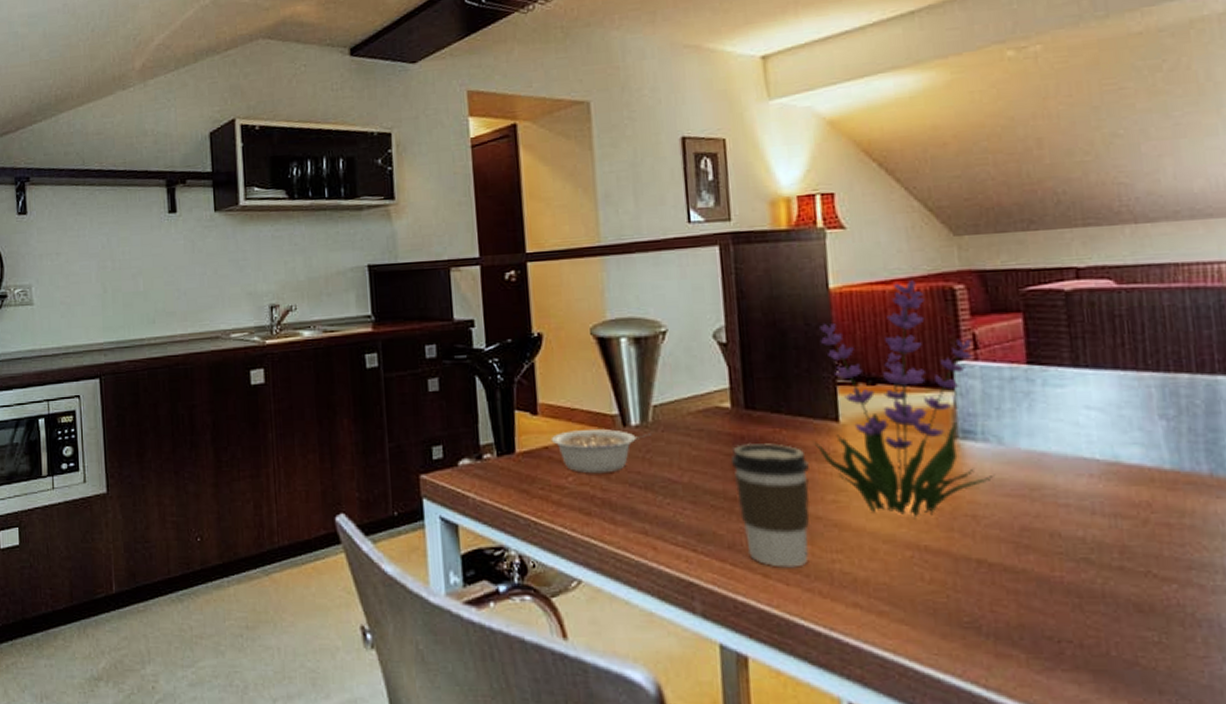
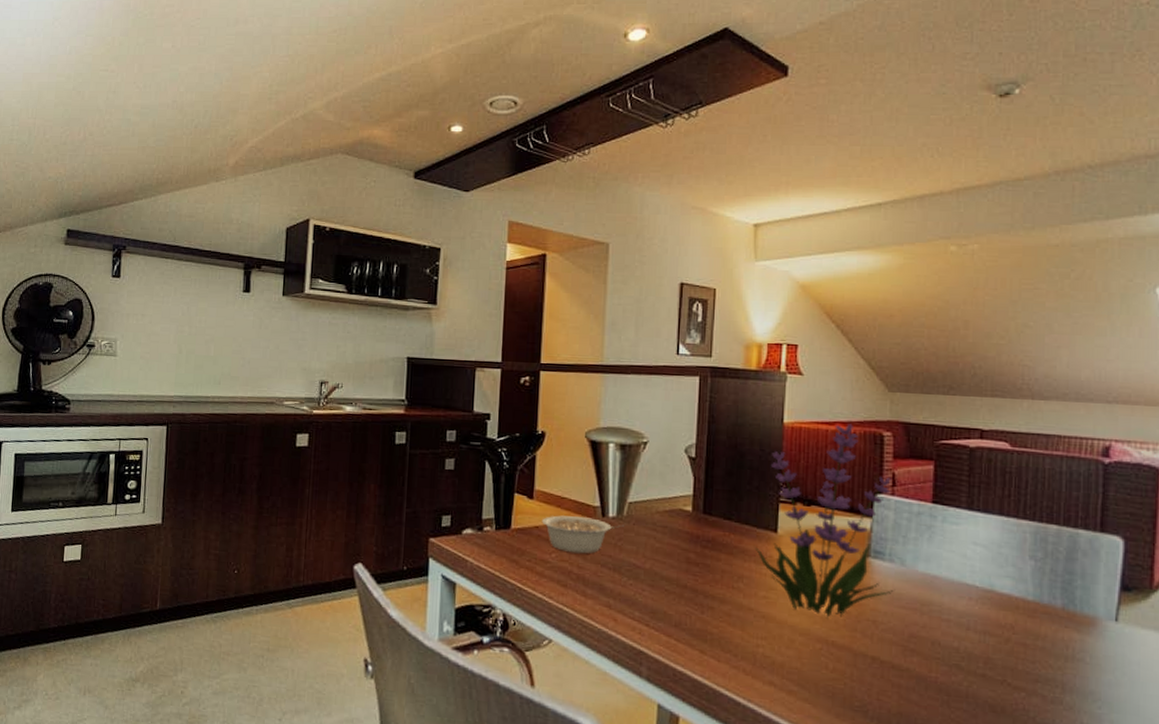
coffee cup: present [730,442,811,568] -> none [686,541,748,648]

